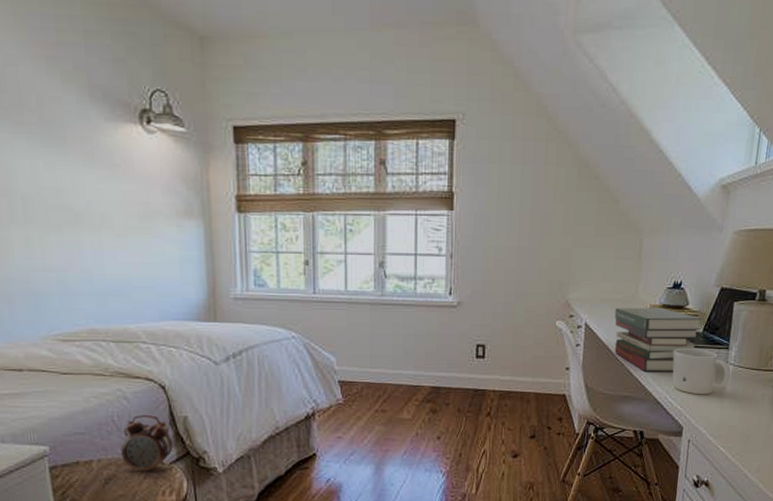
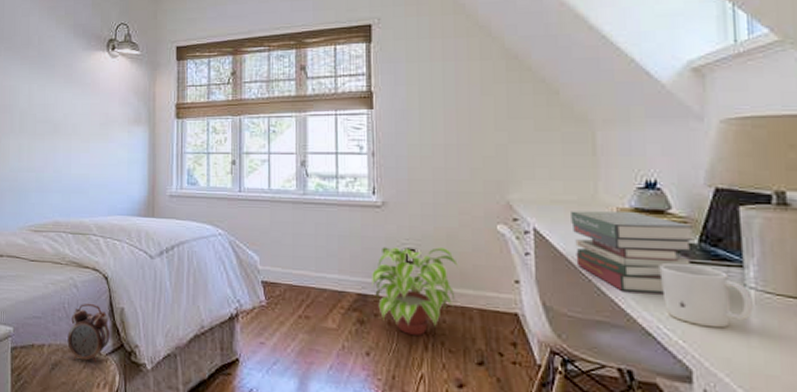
plant: none [444,342,522,418] -> present [370,247,460,335]

